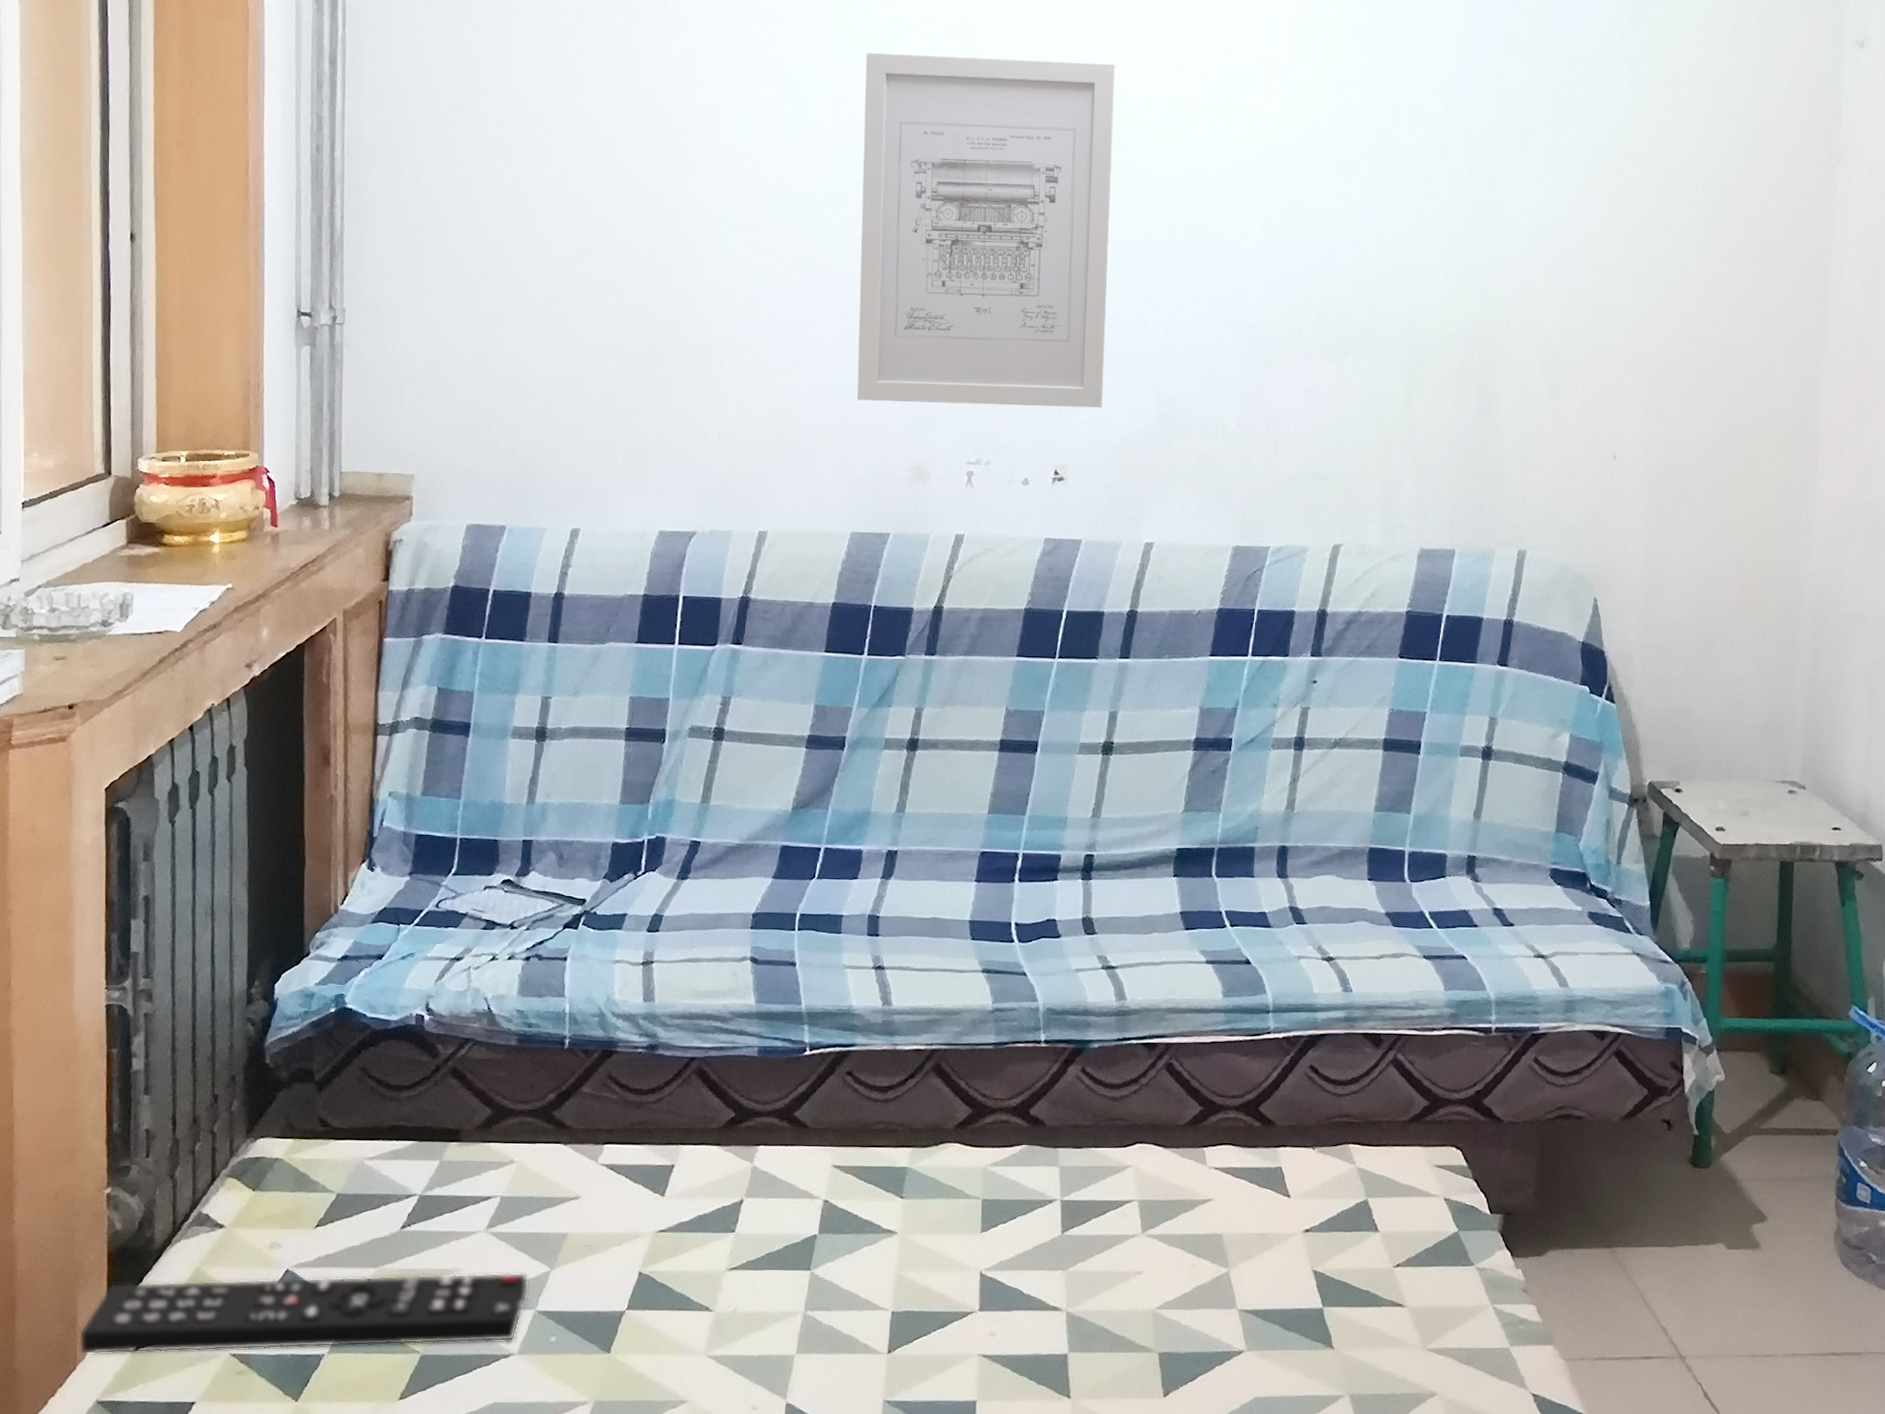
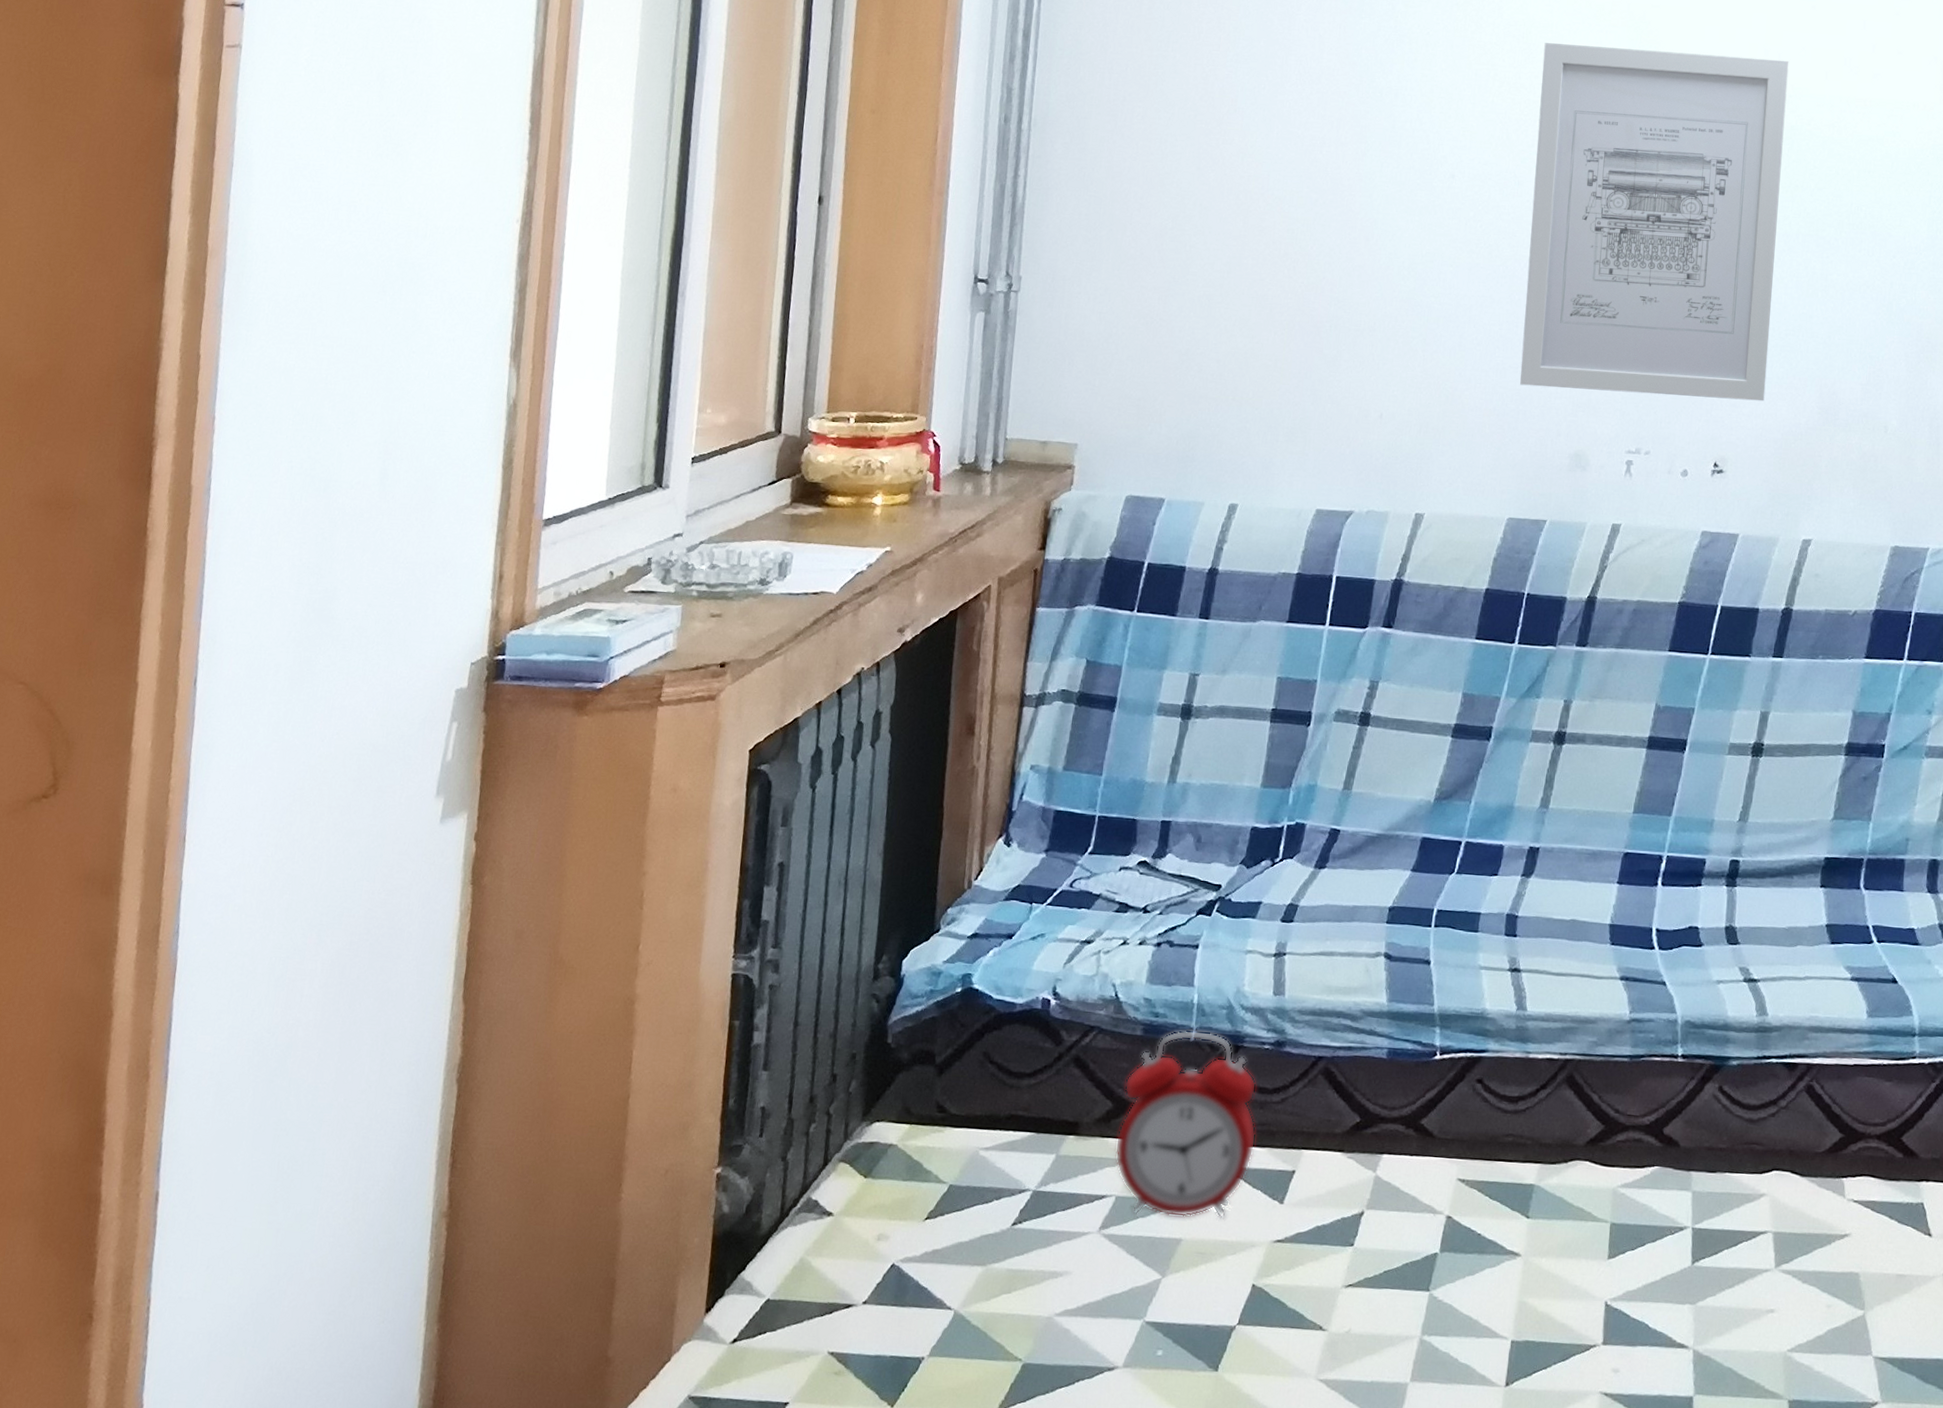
remote control: present [78,1272,529,1355] -> none [675,1269,1139,1354]
alarm clock: none [497,1038,635,1214] -> present [1115,1030,1257,1219]

